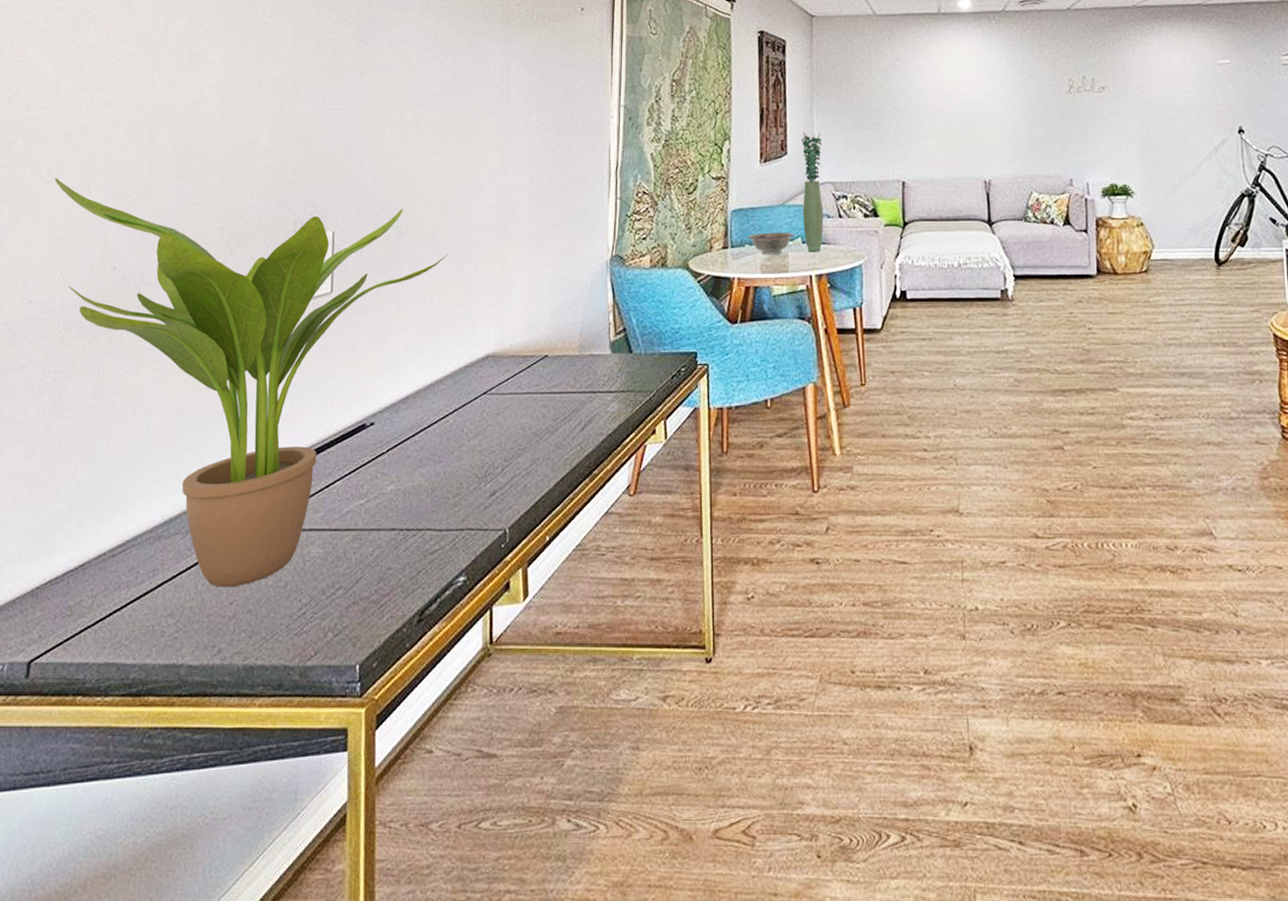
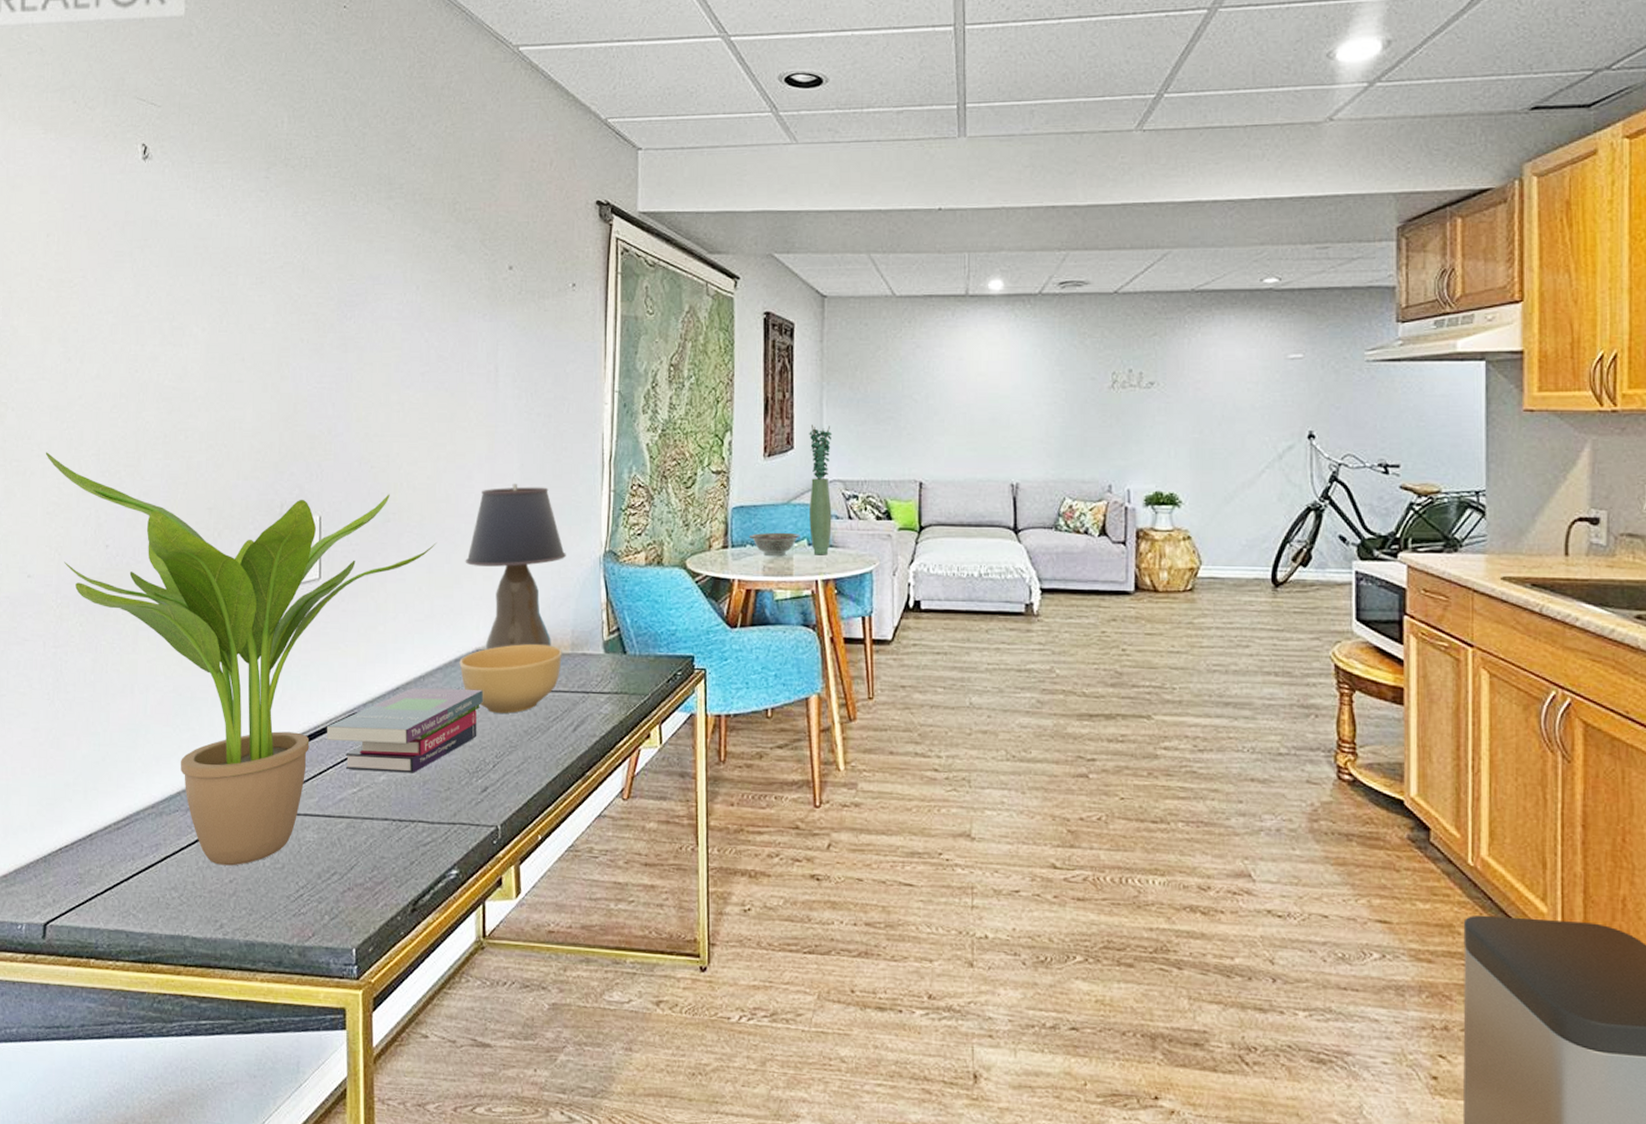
books: none [334,394,493,482] -> present [326,688,484,773]
bowl: none [469,348,570,417] -> present [459,644,562,714]
table lamp: none [476,194,574,355] -> present [465,483,566,650]

